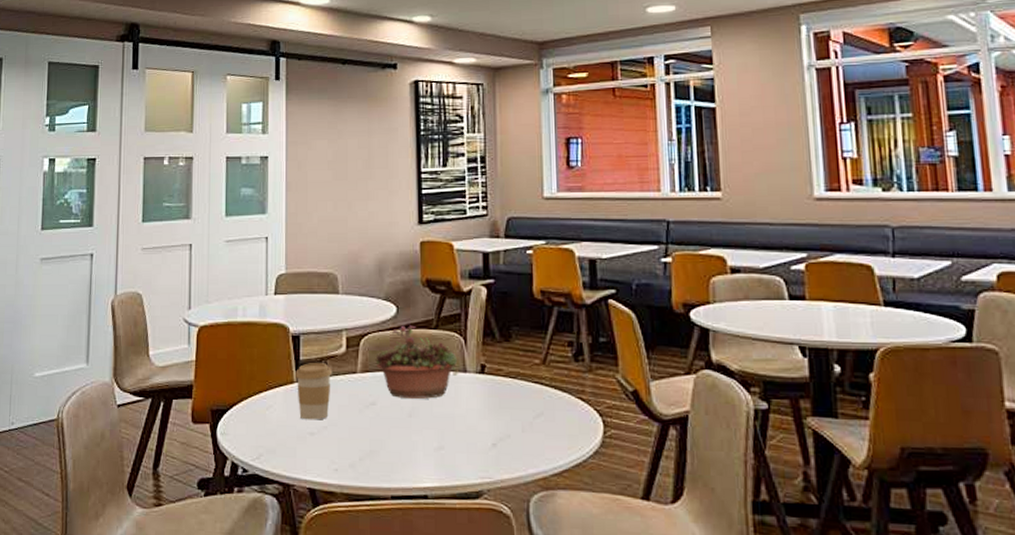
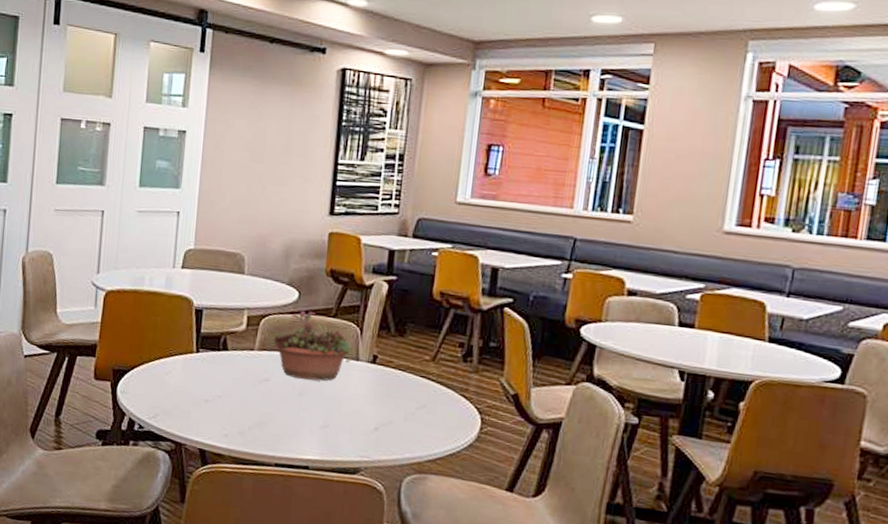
coffee cup: present [295,362,333,420] -> none [195,336,231,389]

